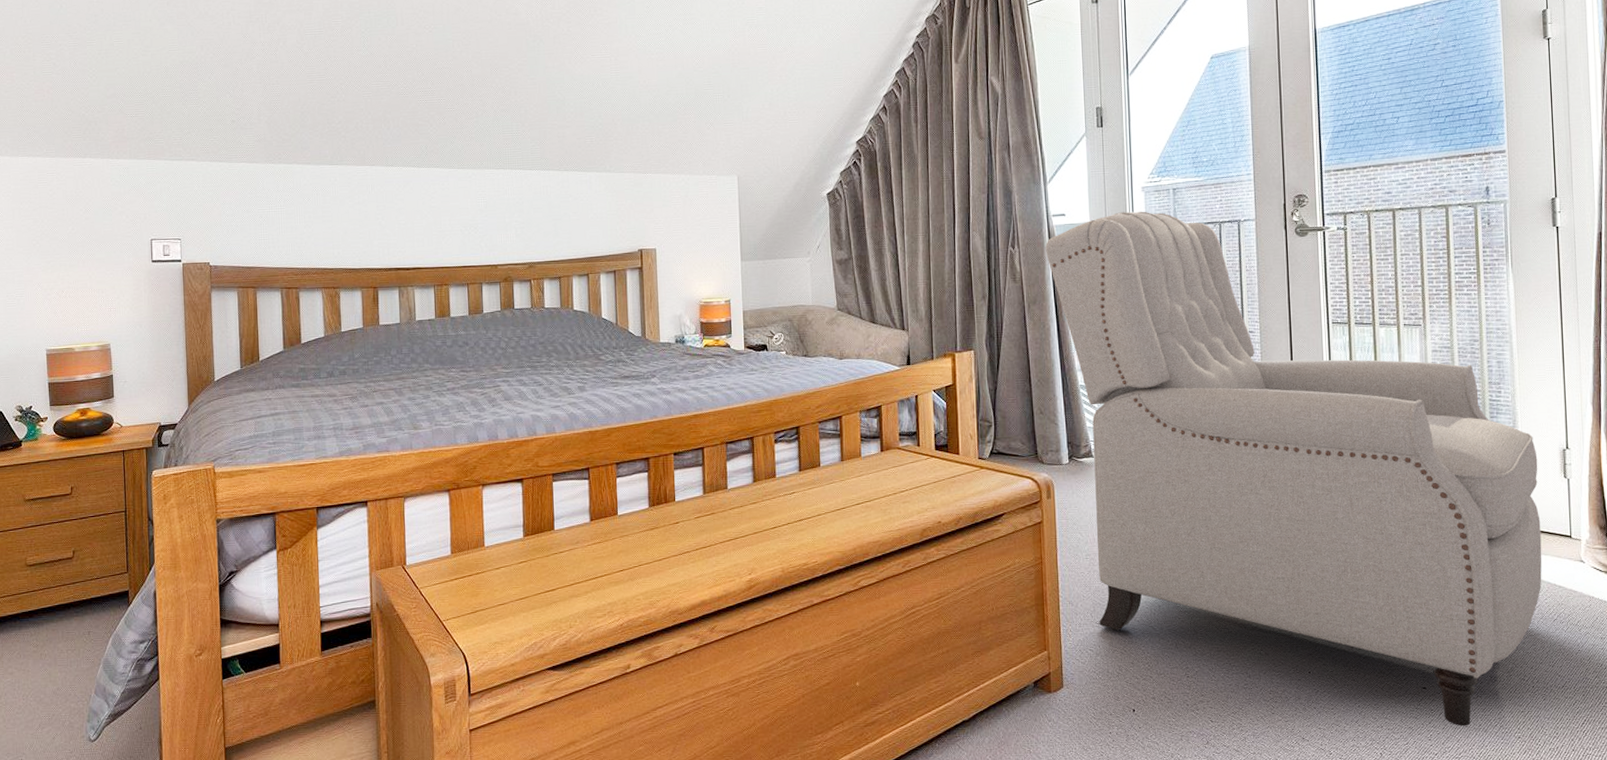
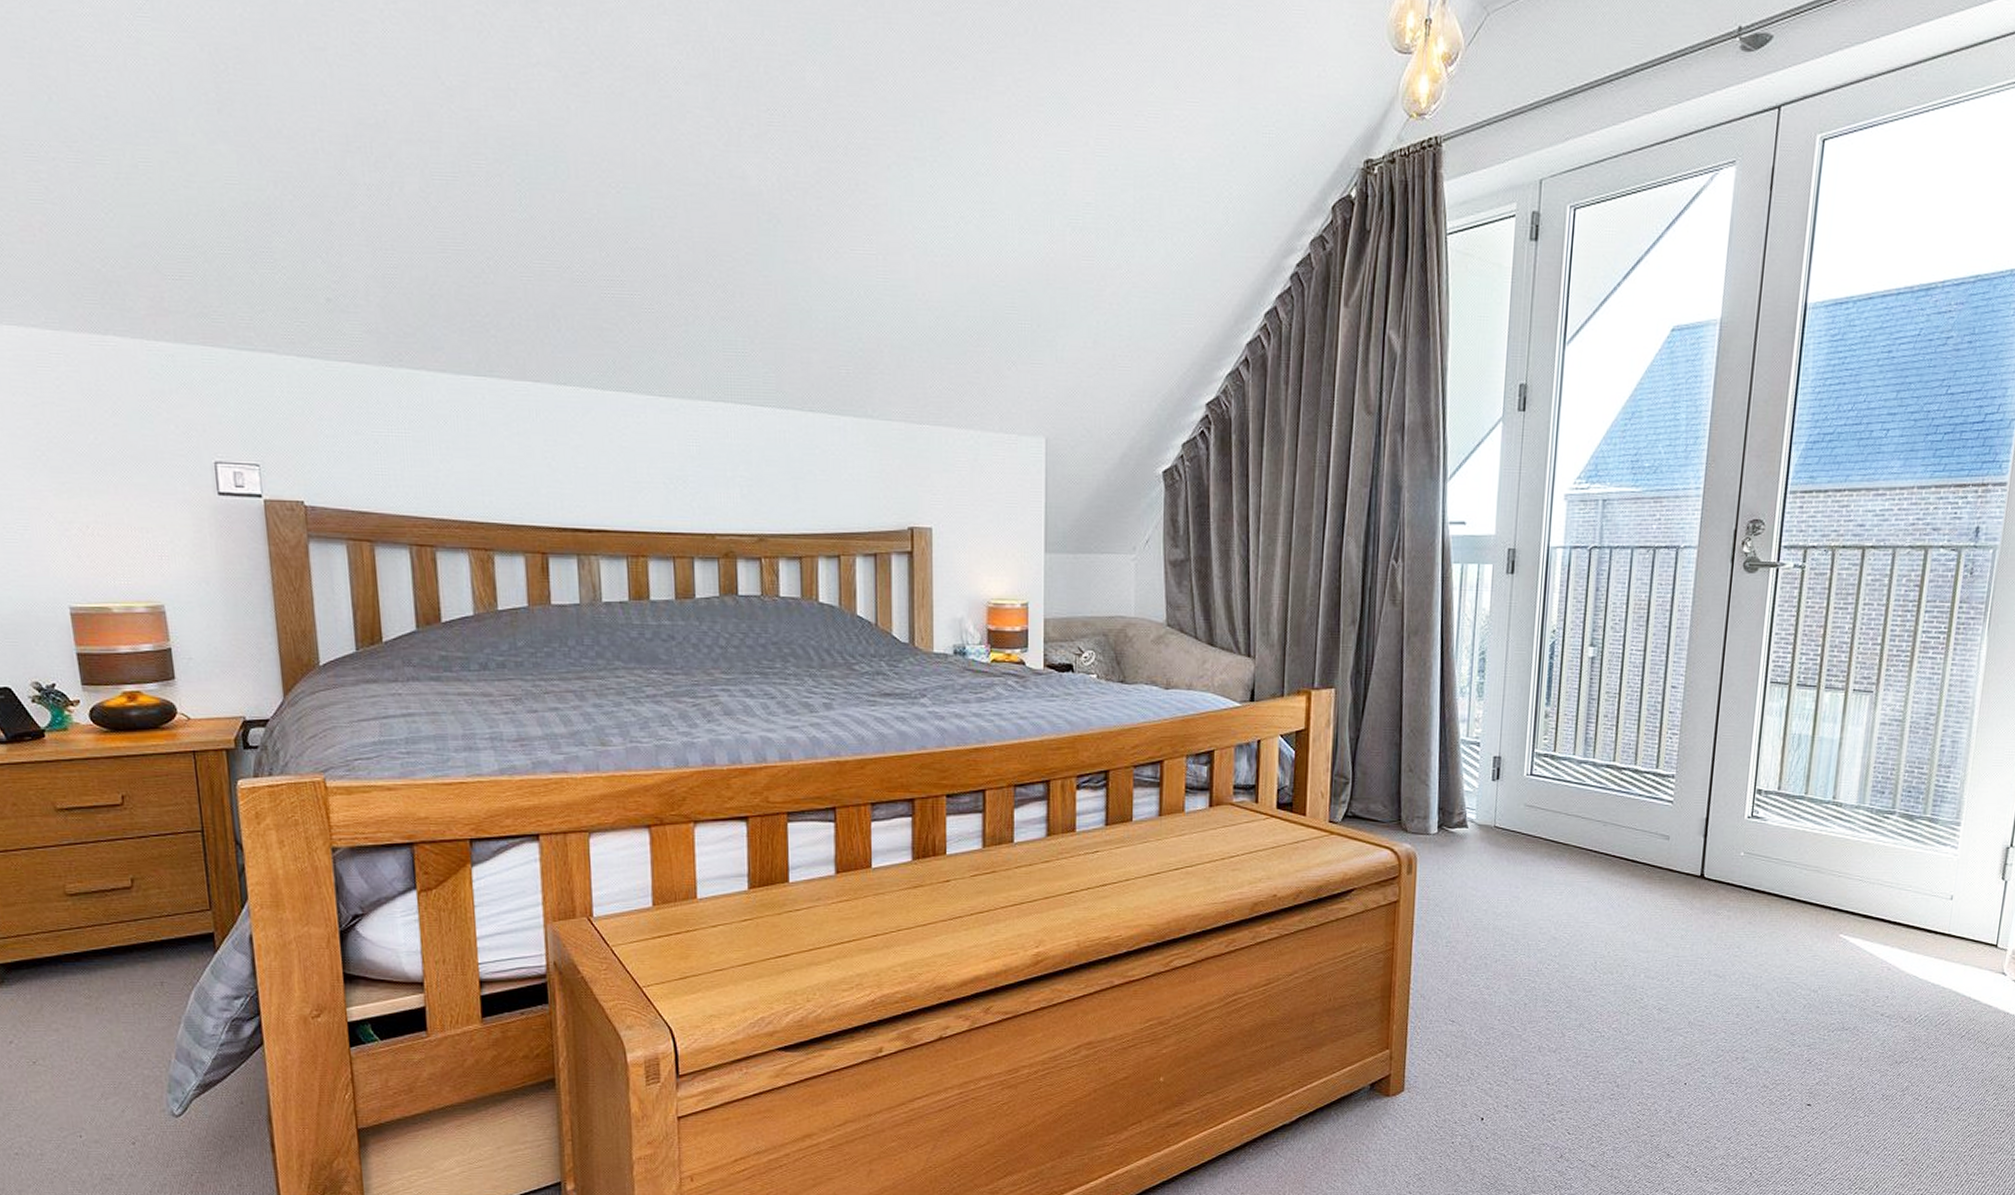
chair: present [1046,211,1542,726] -> none [1436,525,1977,1147]

